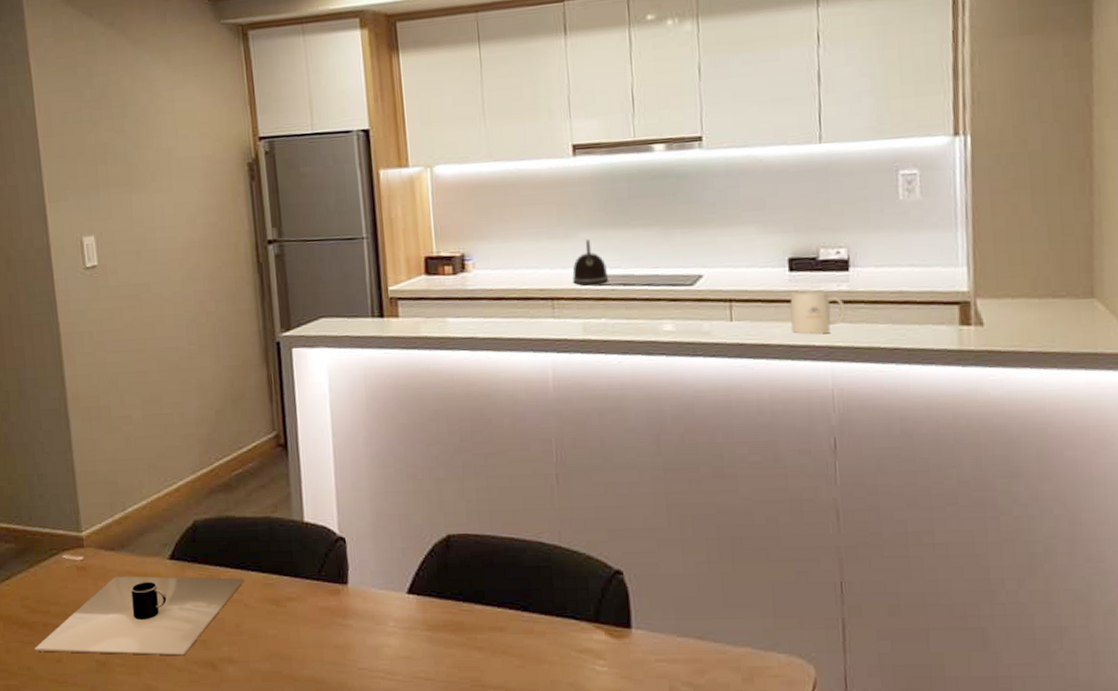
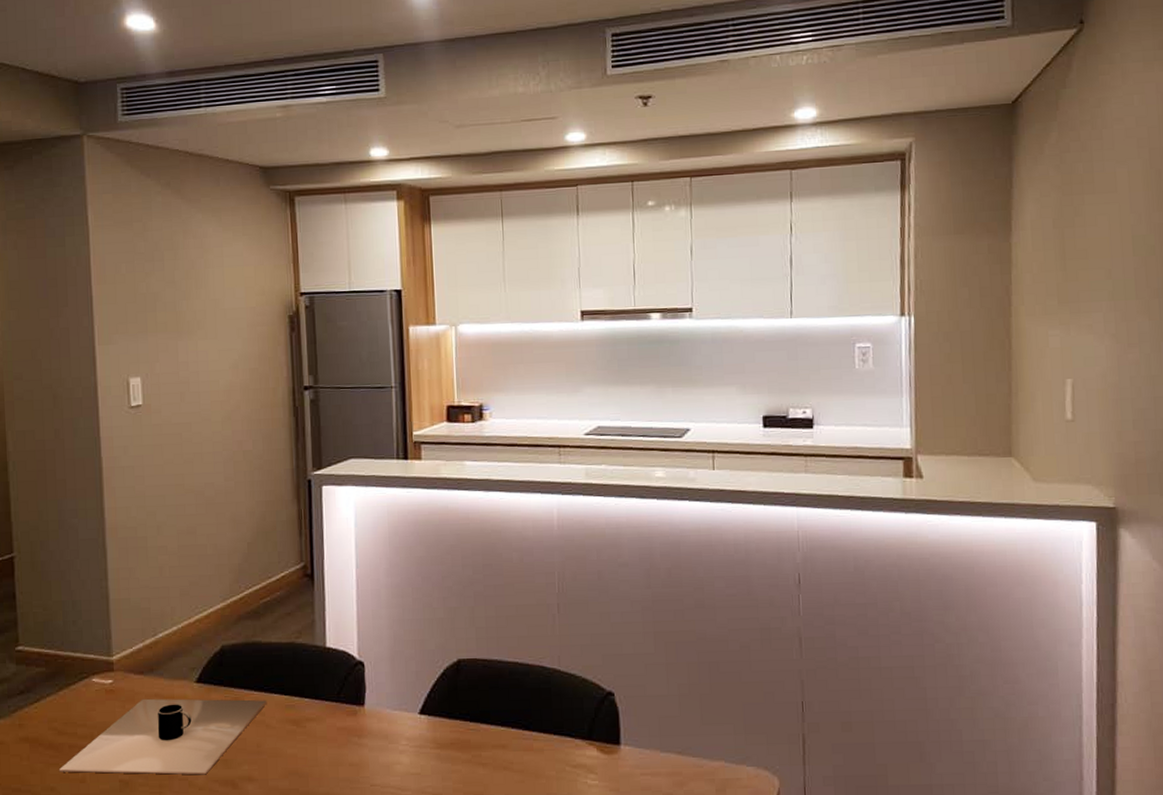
kettle: present [572,239,609,286] -> none [577,394,609,435]
mug: present [790,290,846,335] -> none [763,444,810,484]

